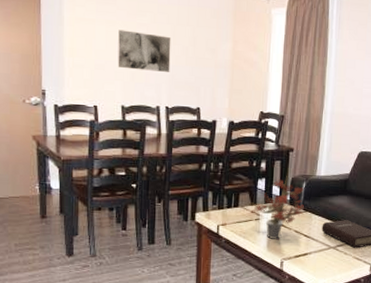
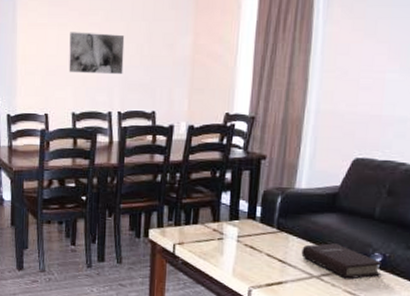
potted plant: present [249,168,304,240] -> none [210,179,279,264]

